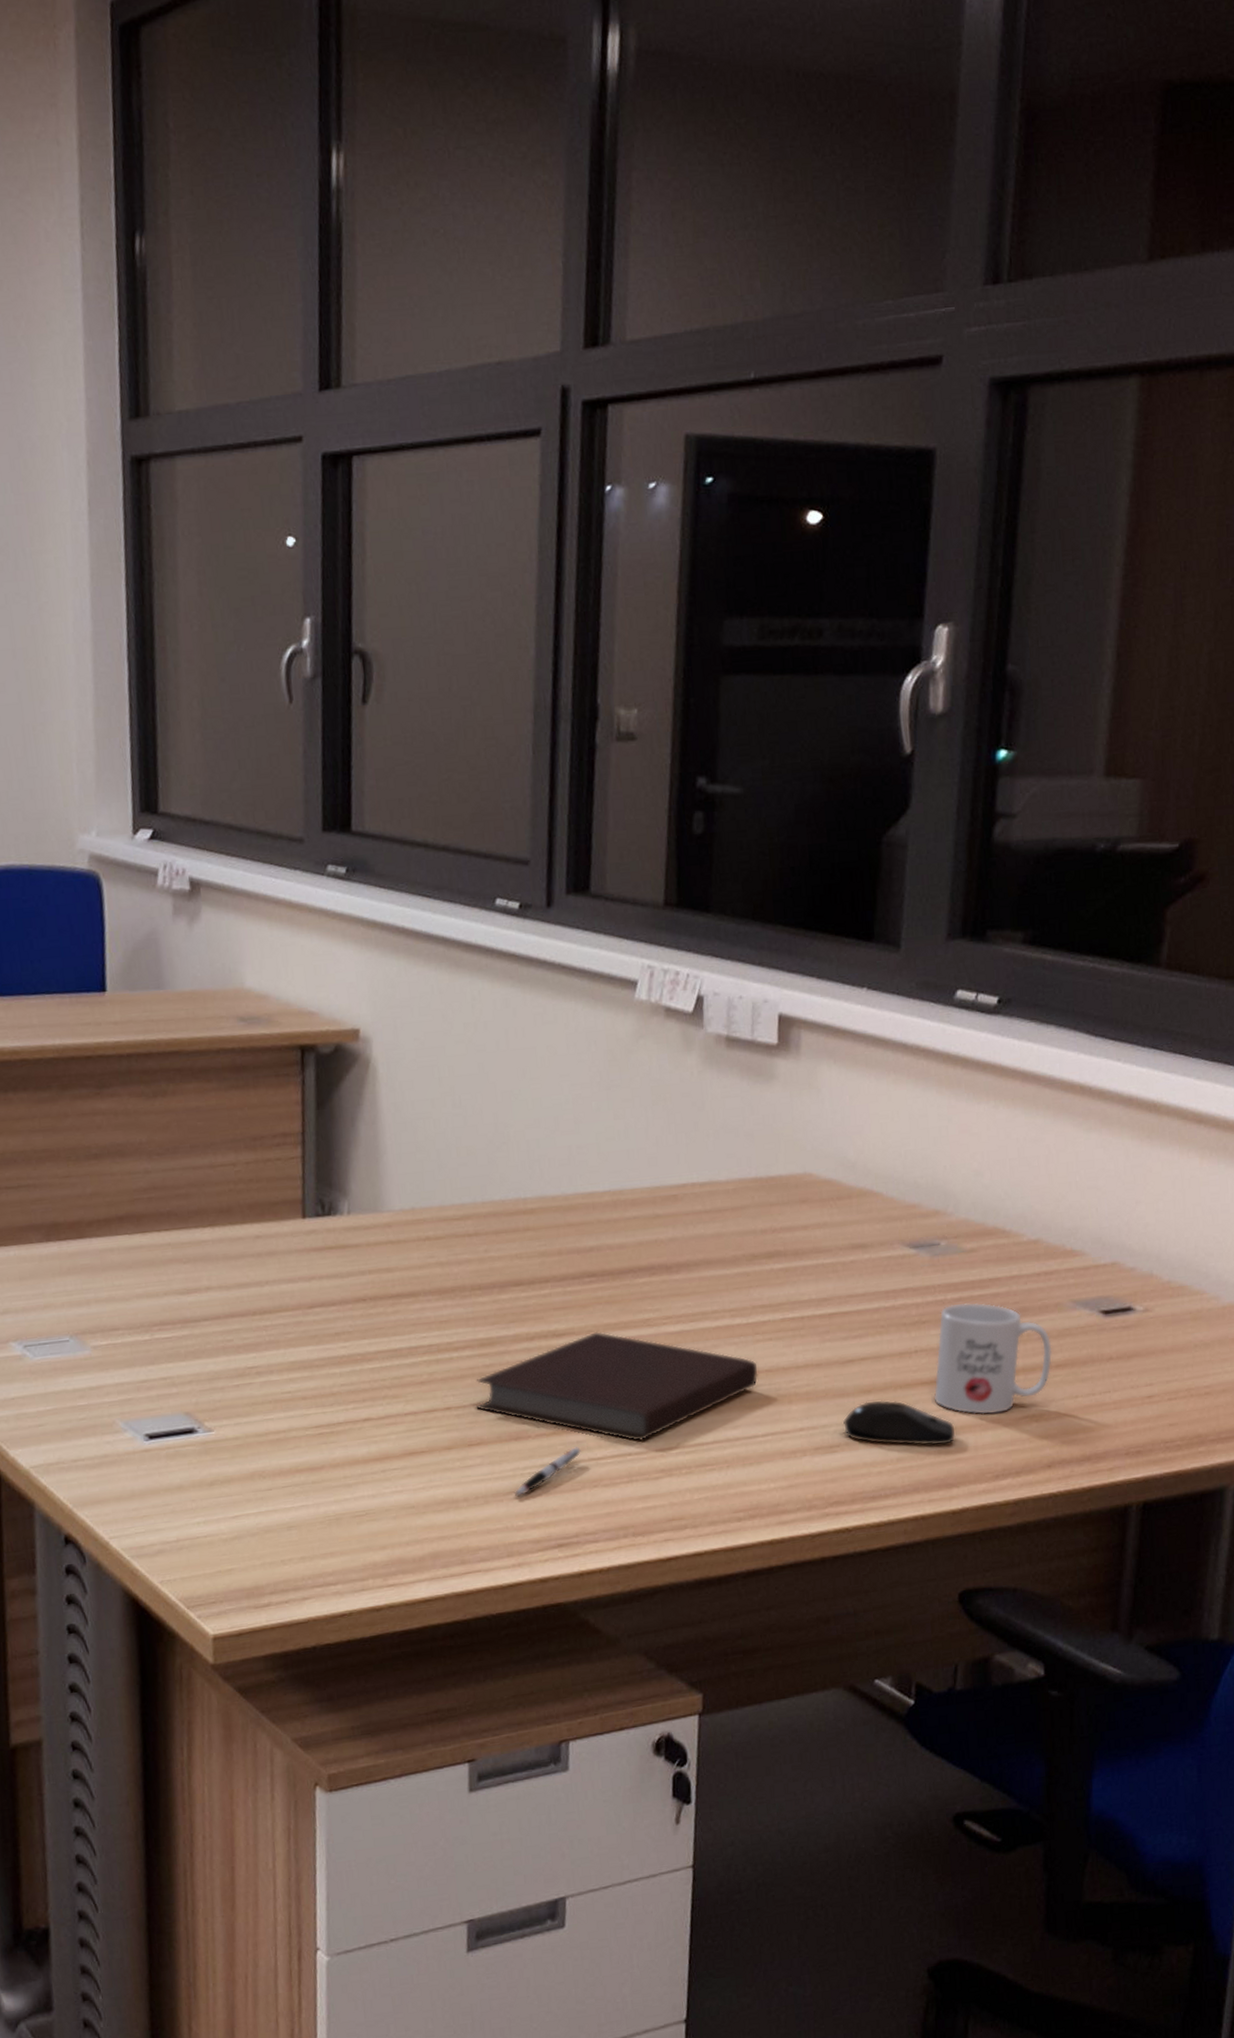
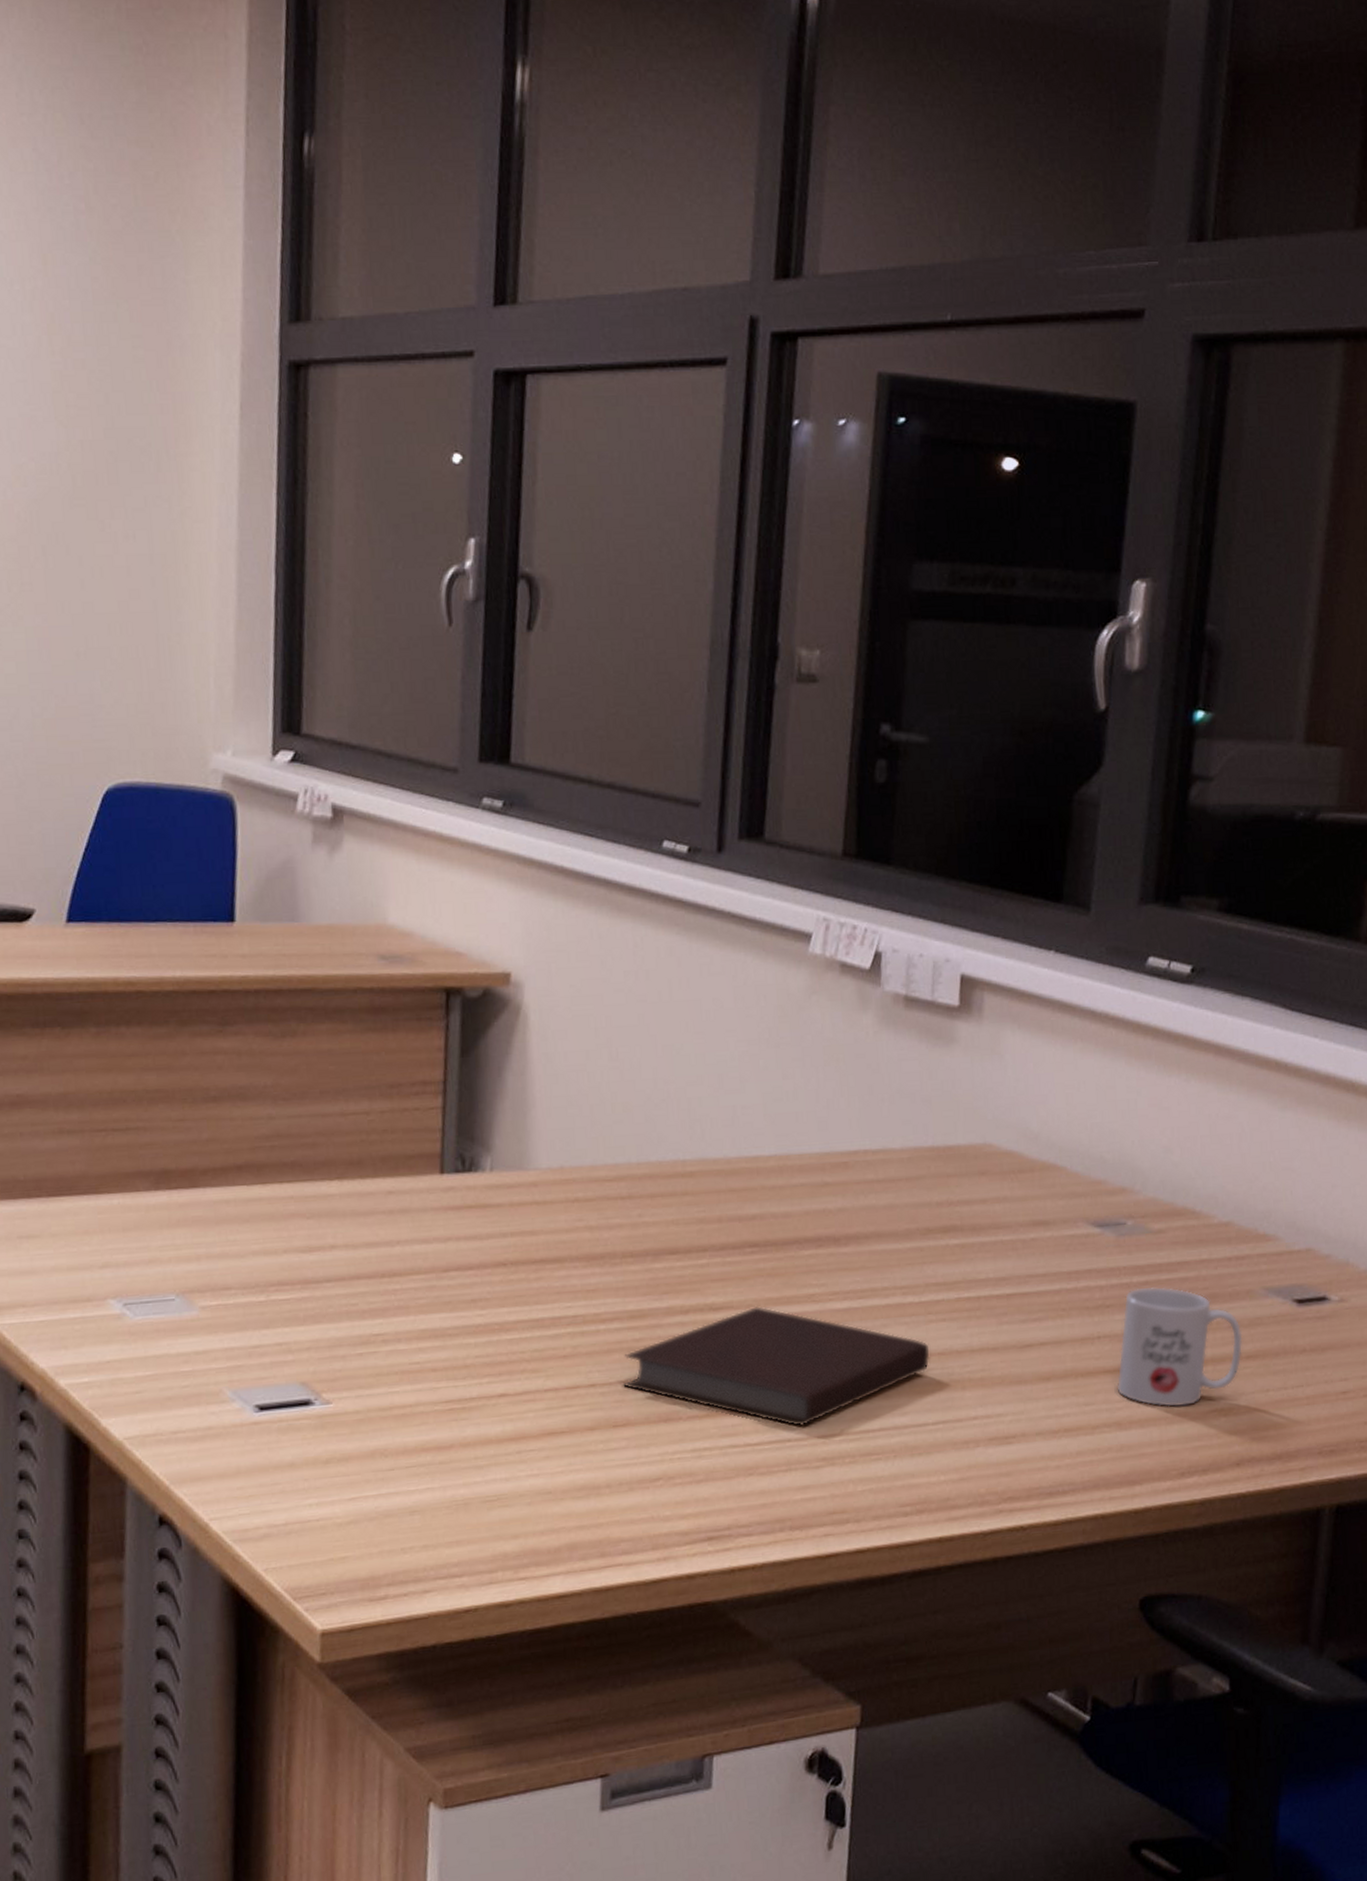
pen: present [514,1447,581,1496] -> none [661,1431,736,1483]
computer mouse: present [843,1400,956,1446] -> none [1020,1388,1139,1439]

